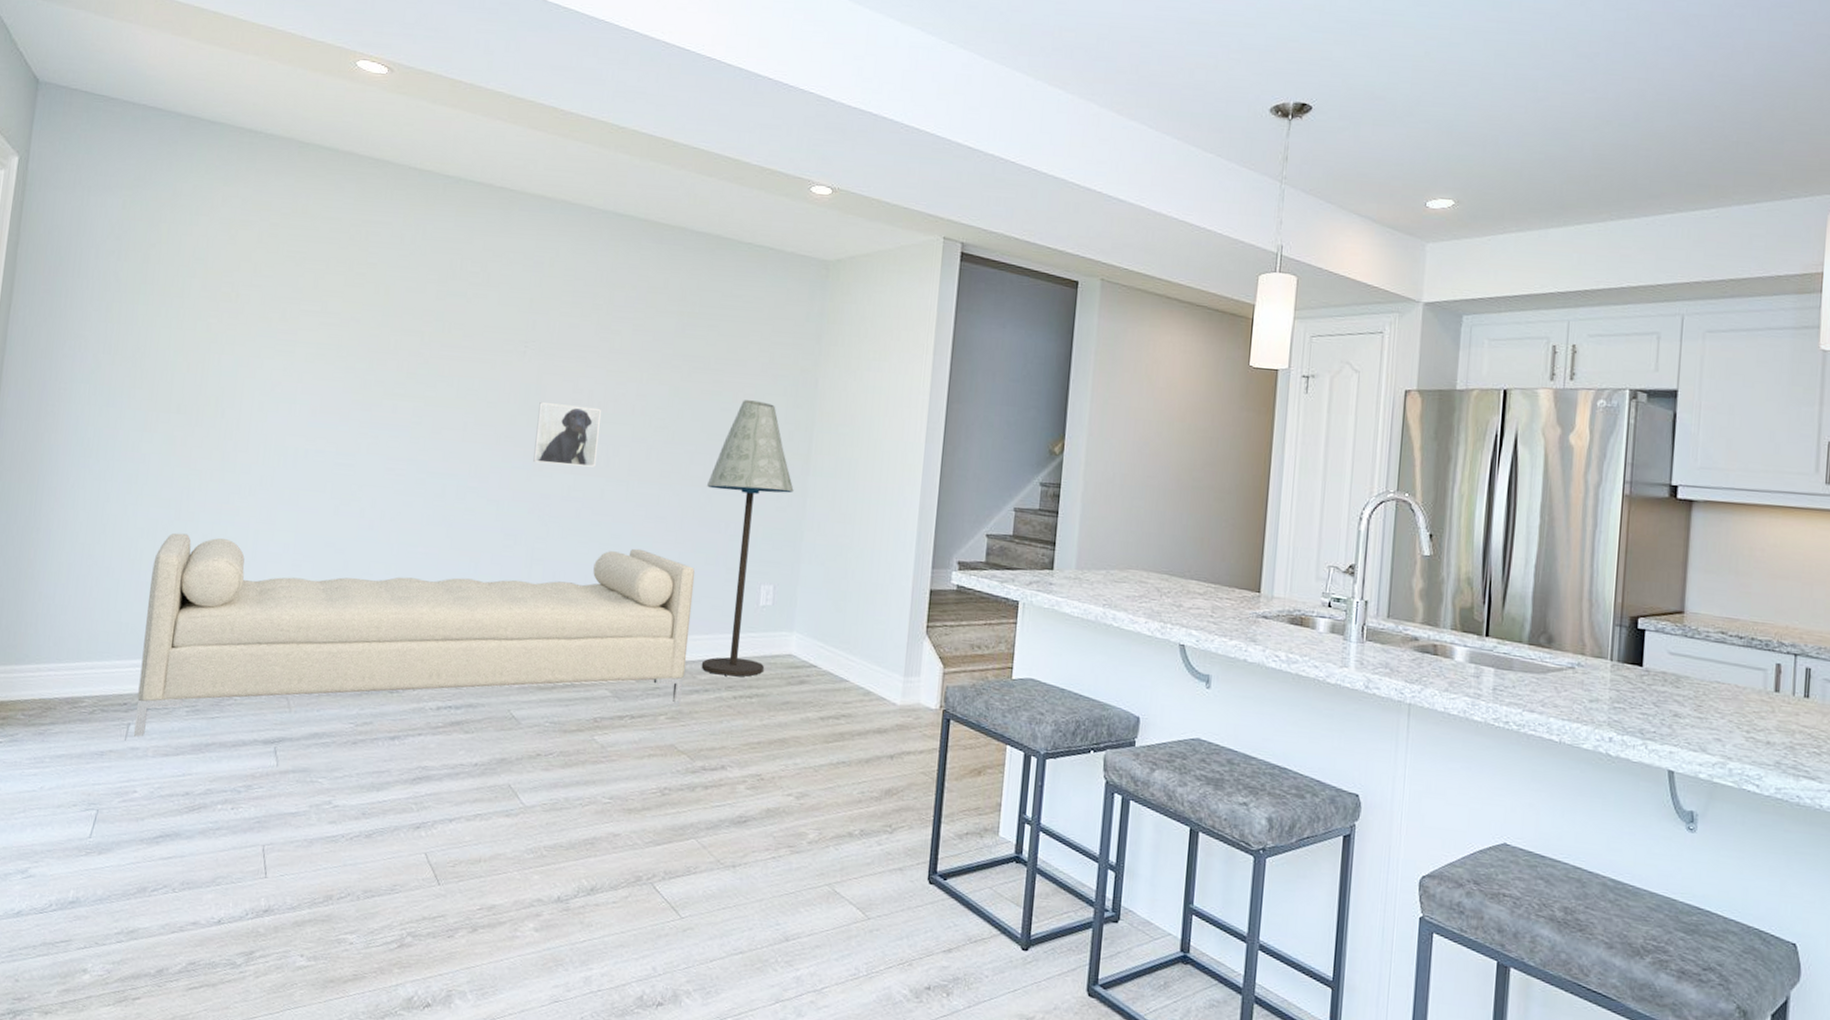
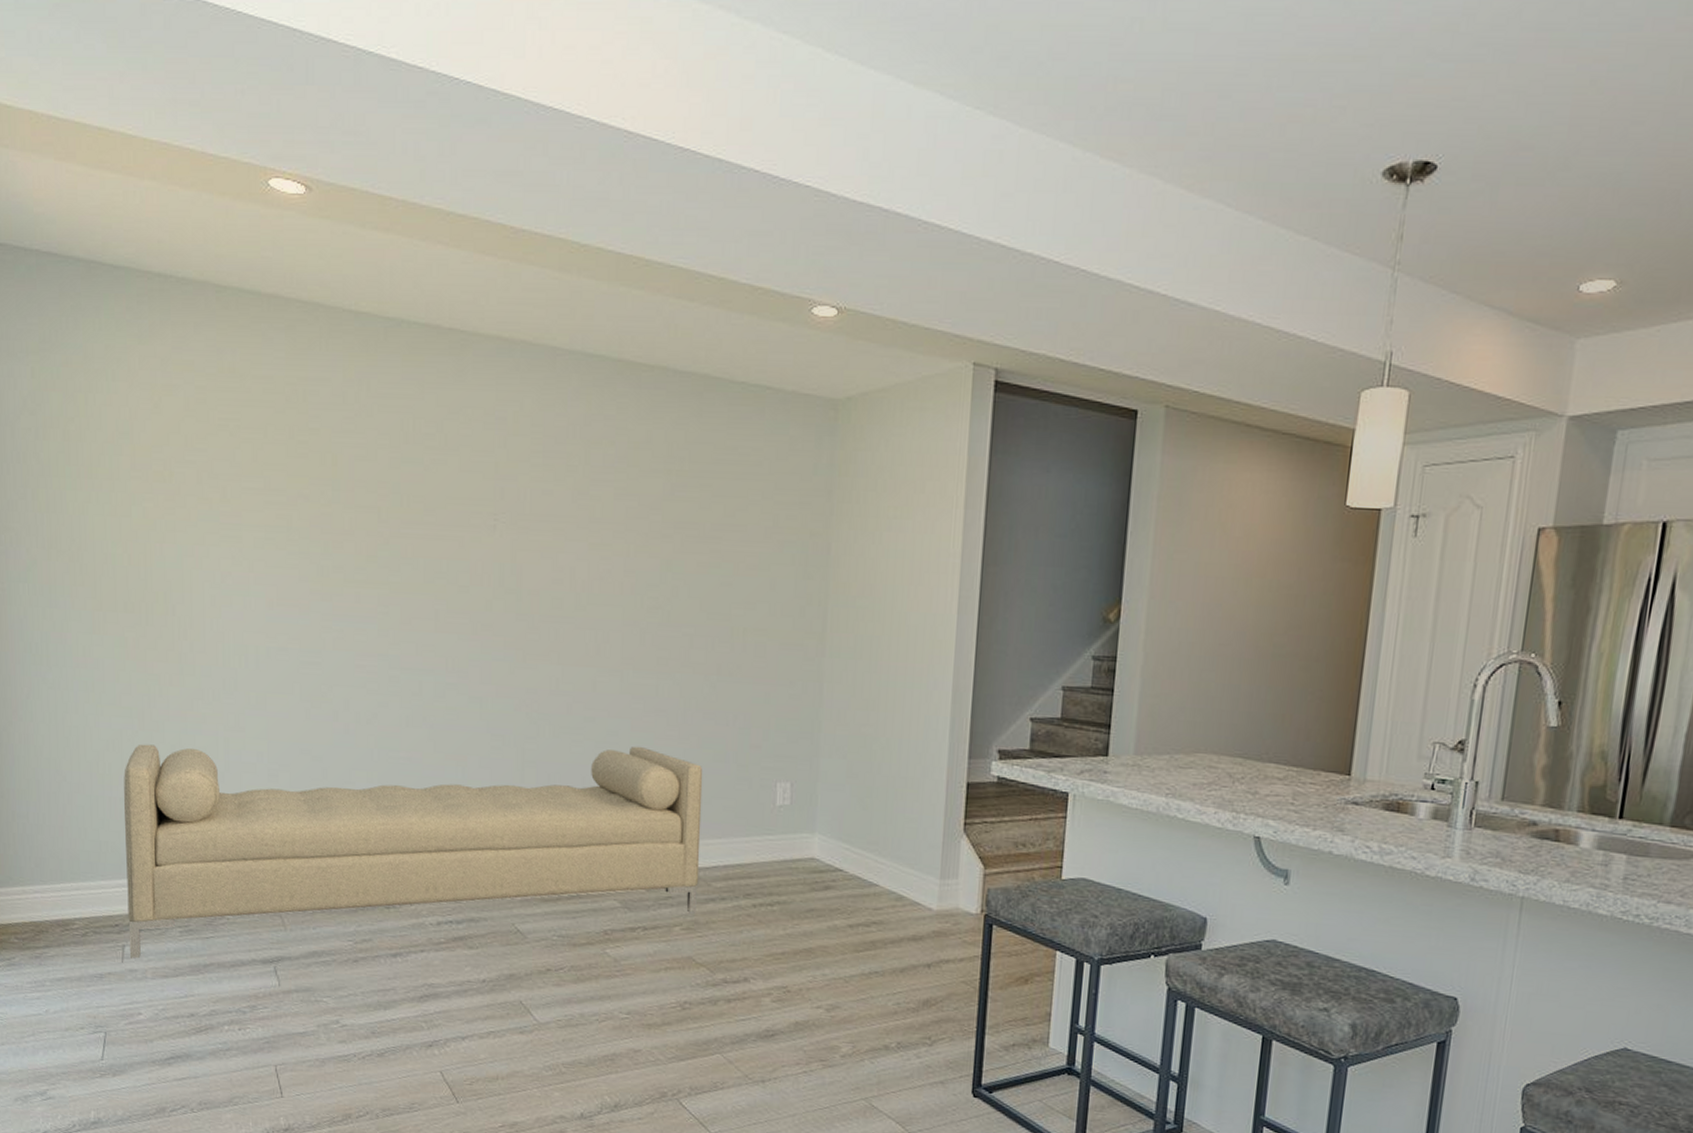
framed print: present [533,402,601,467] -> none [515,584,586,656]
floor lamp: present [701,400,794,677] -> none [710,572,808,884]

